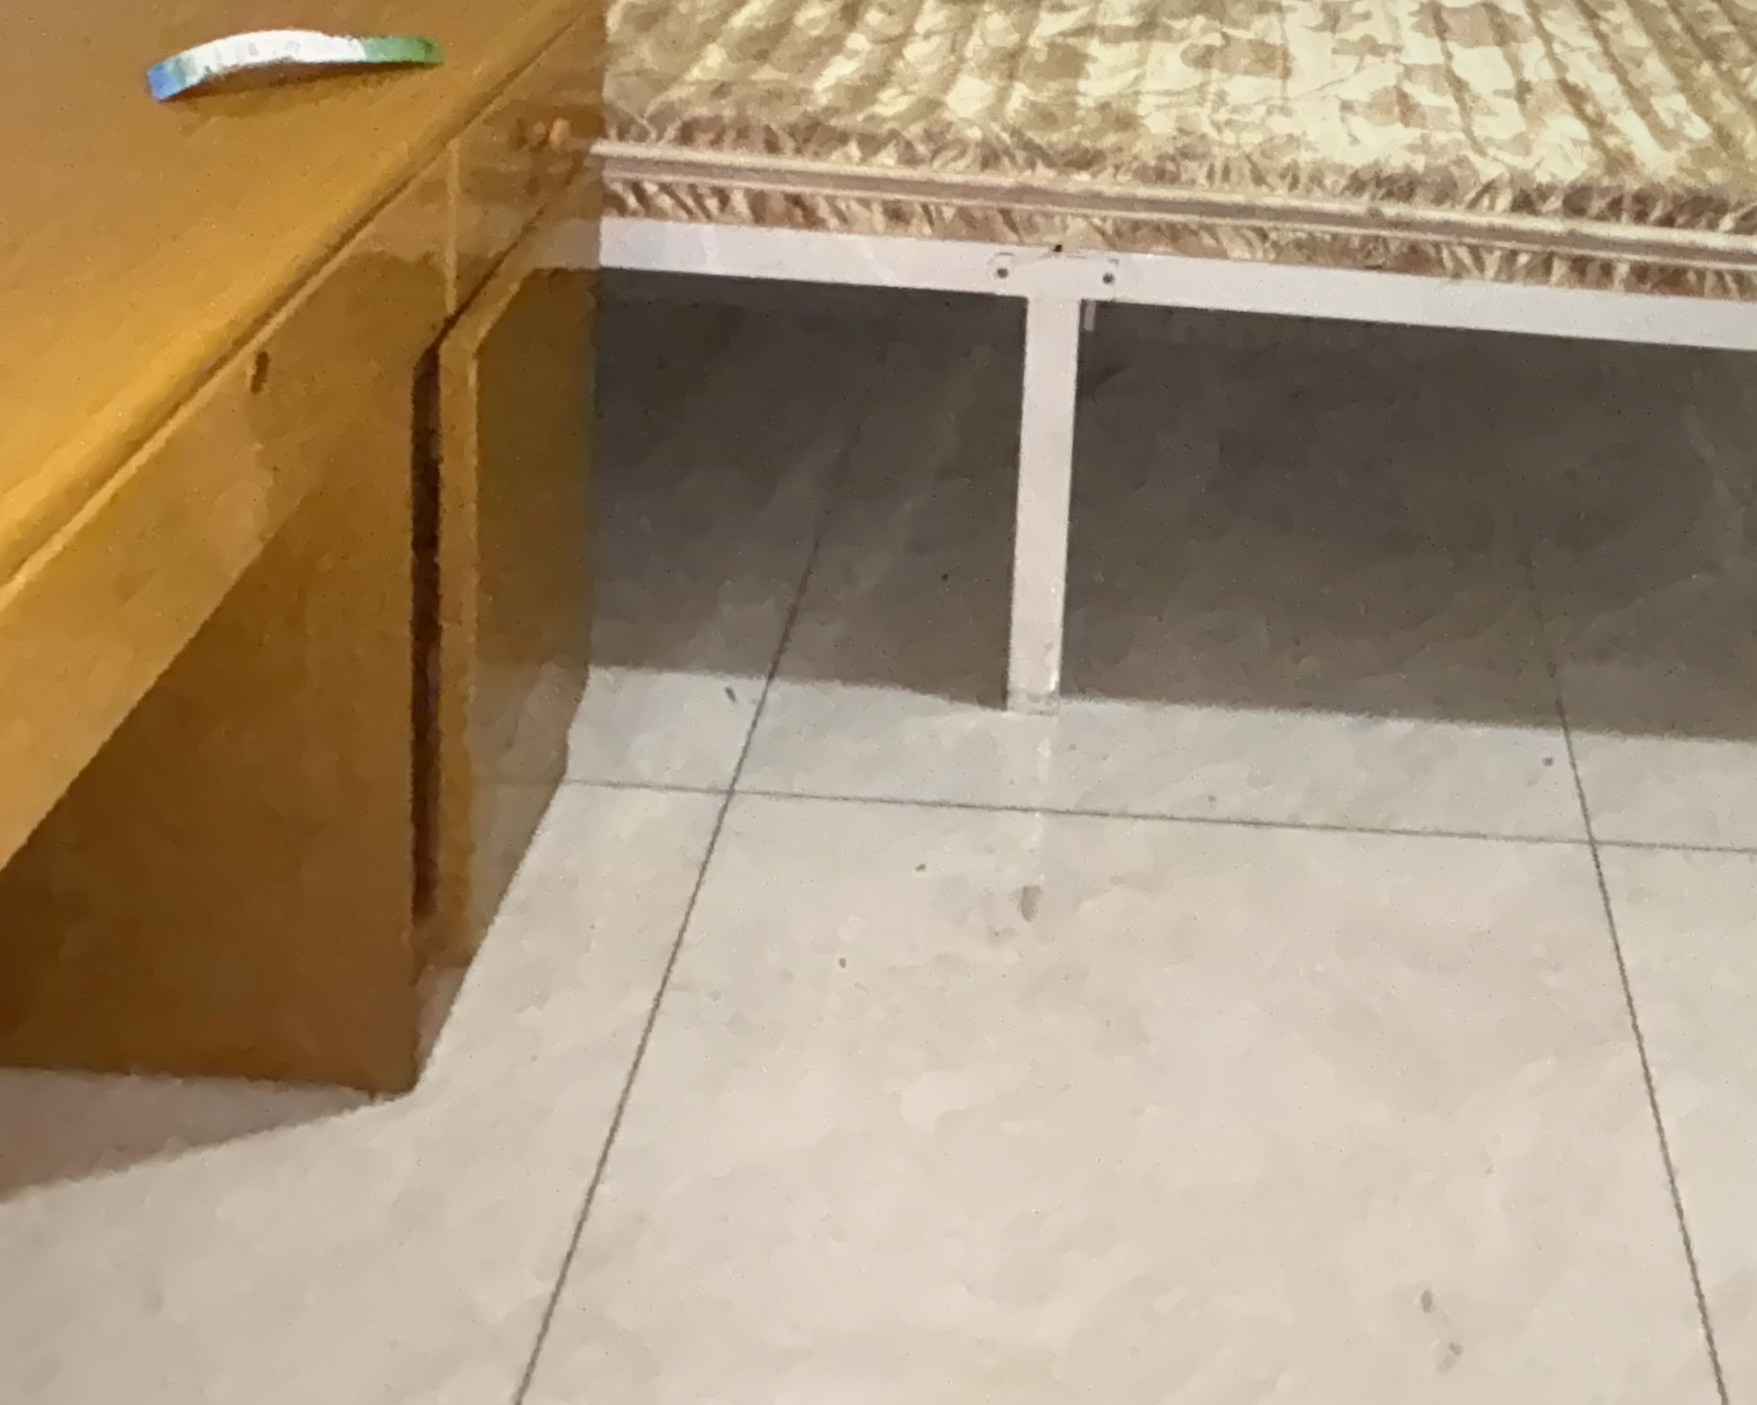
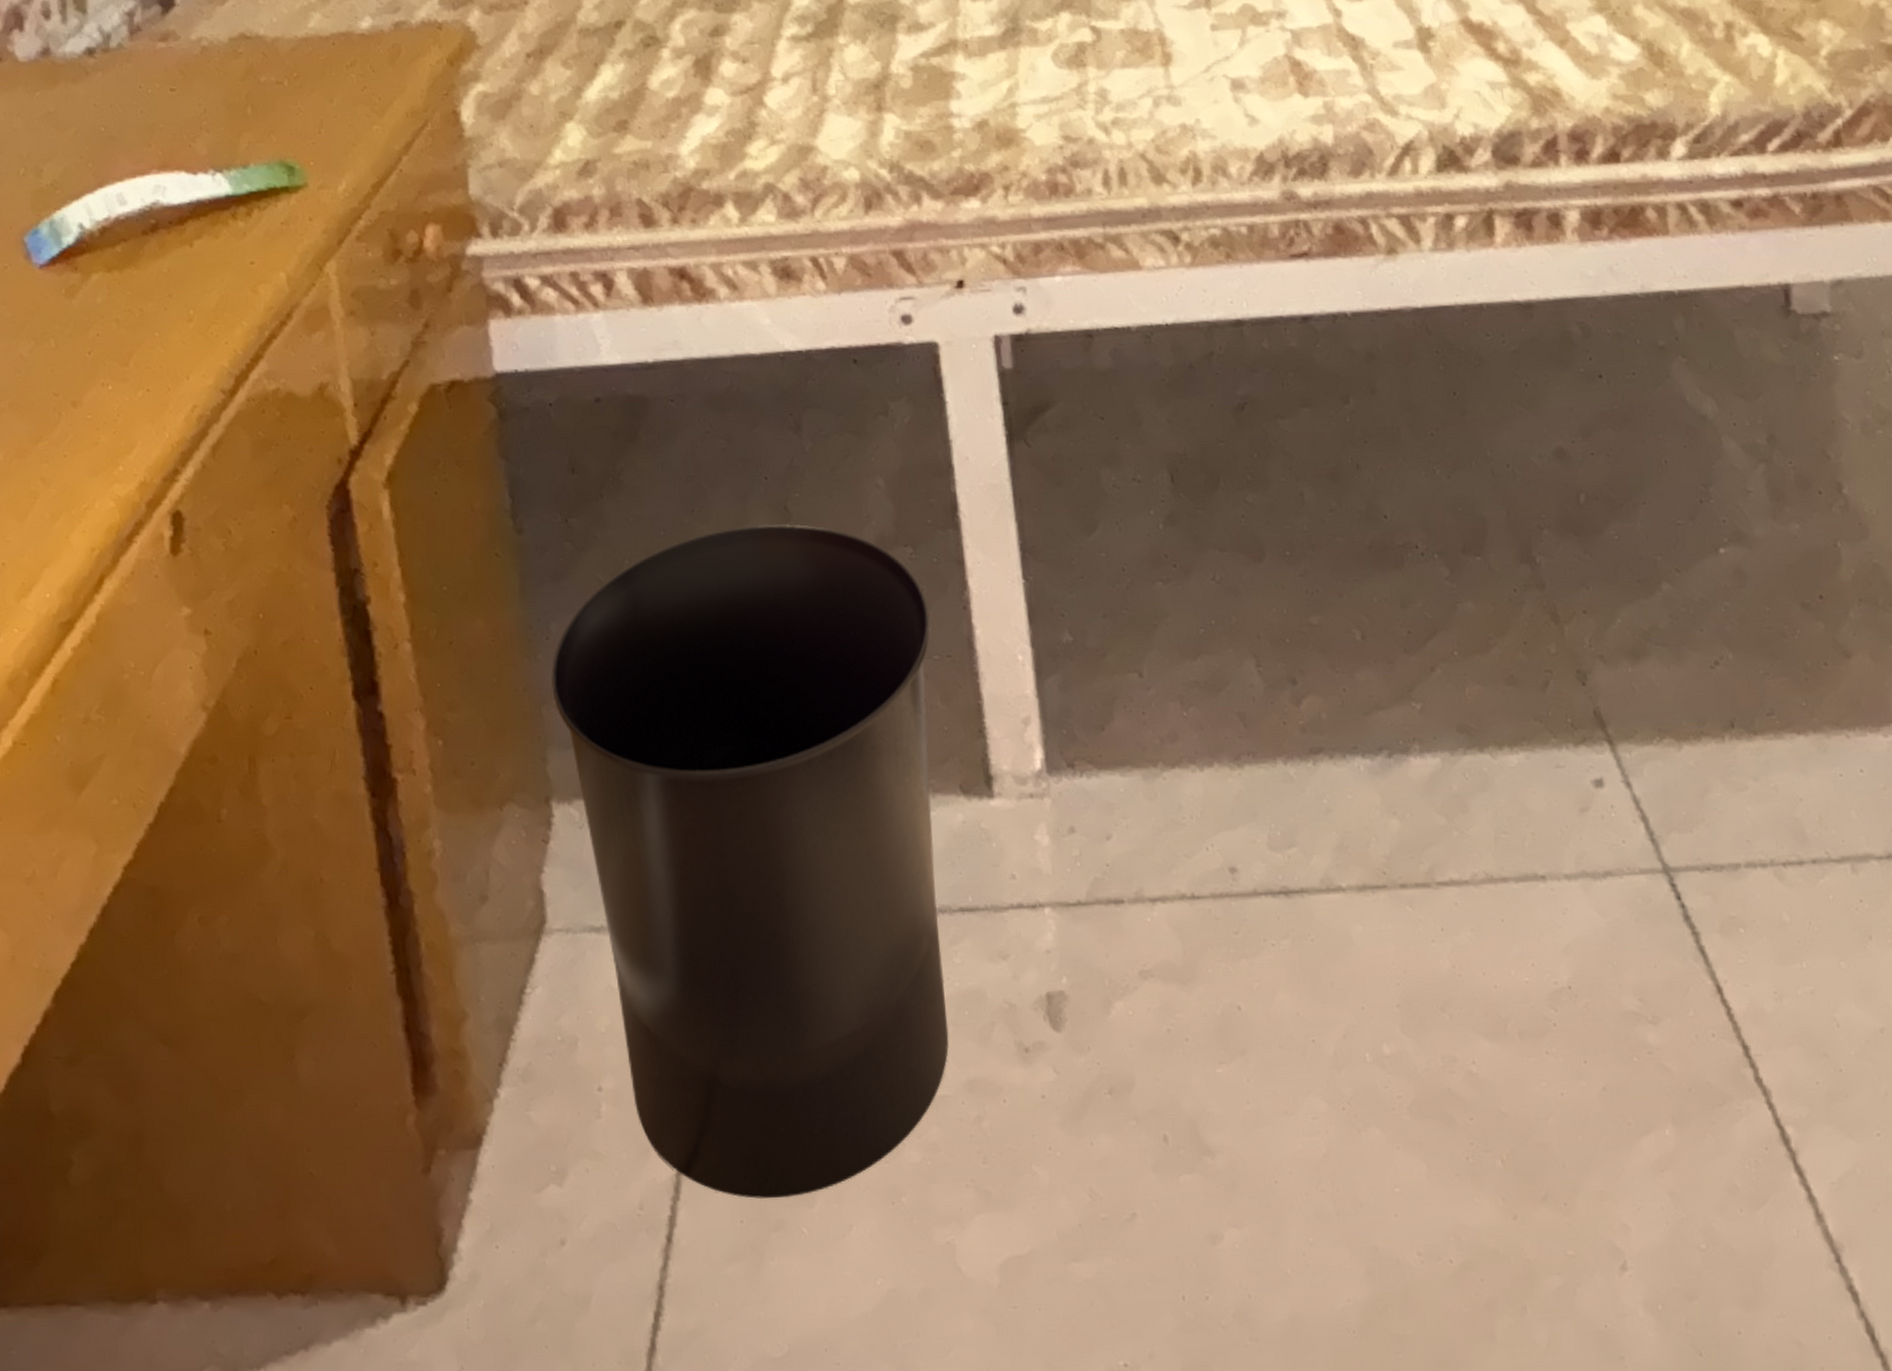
waste bin: none [606,439,977,1040] -> present [551,523,950,1200]

